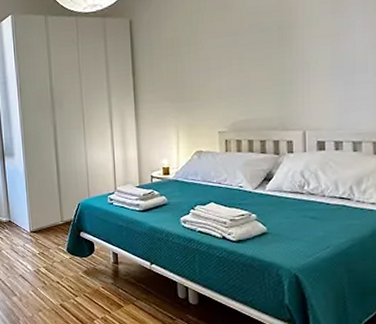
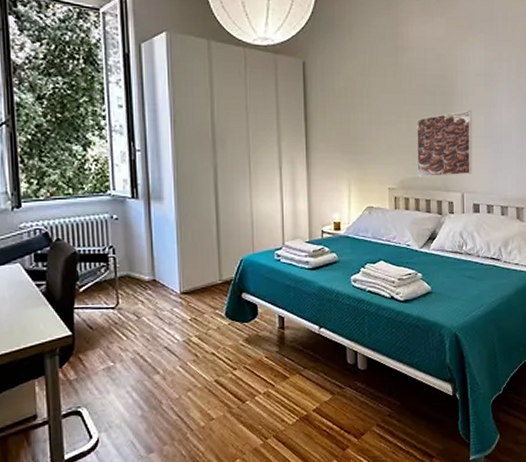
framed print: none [249,41,316,119] -> present [417,110,472,178]

